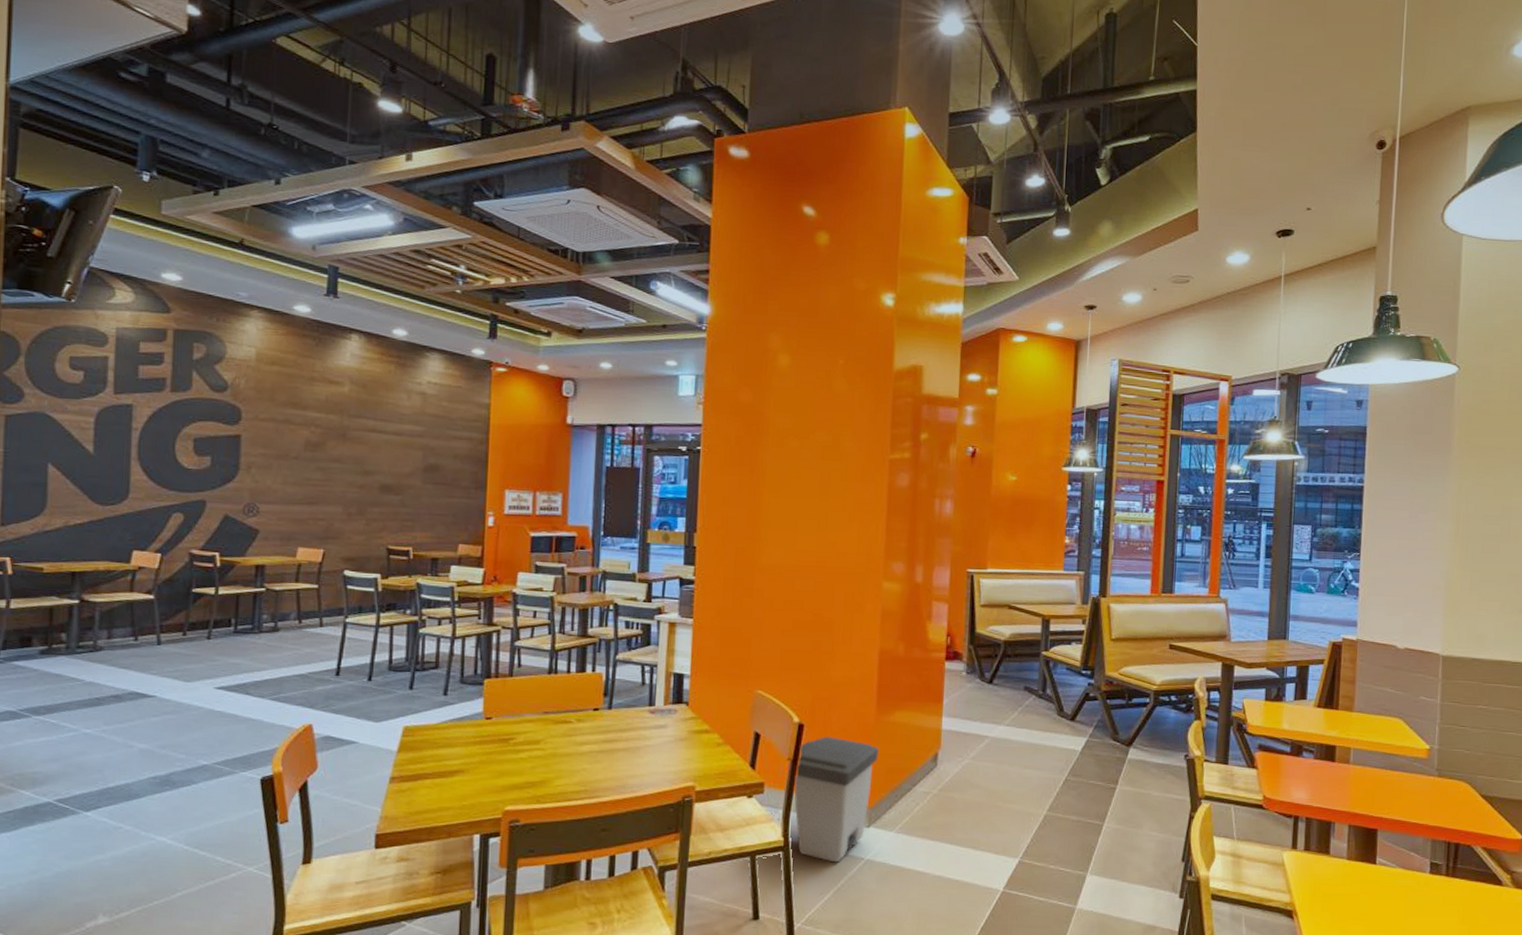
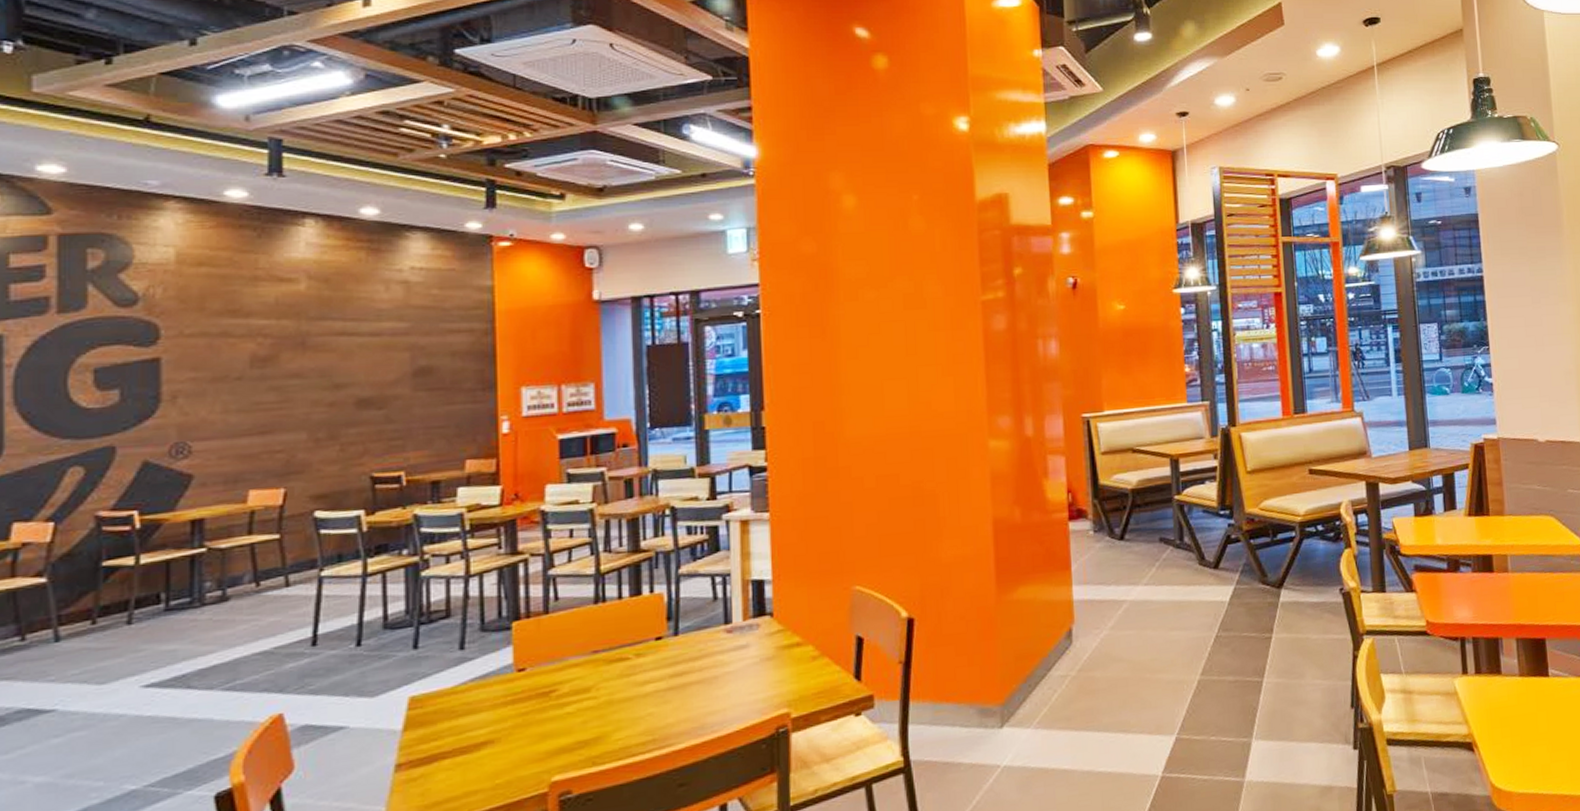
trash can: present [794,736,879,863] -> none [909,628,1005,777]

